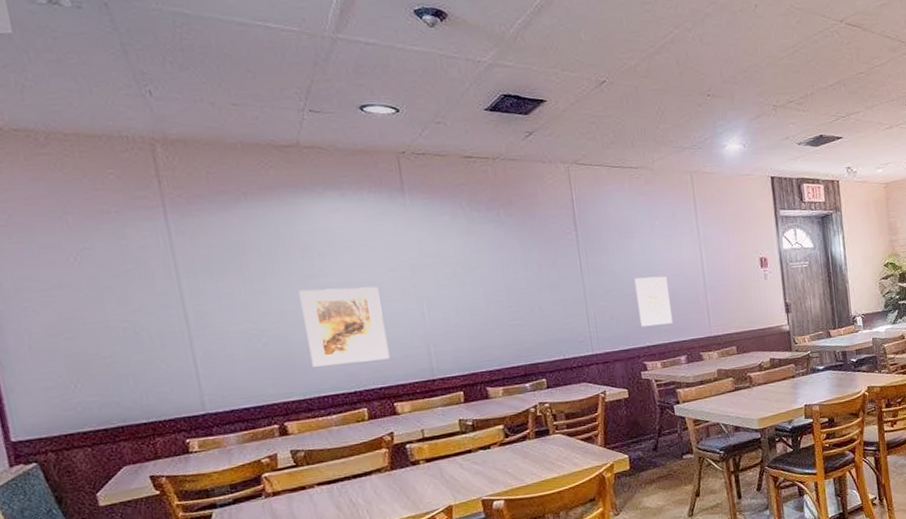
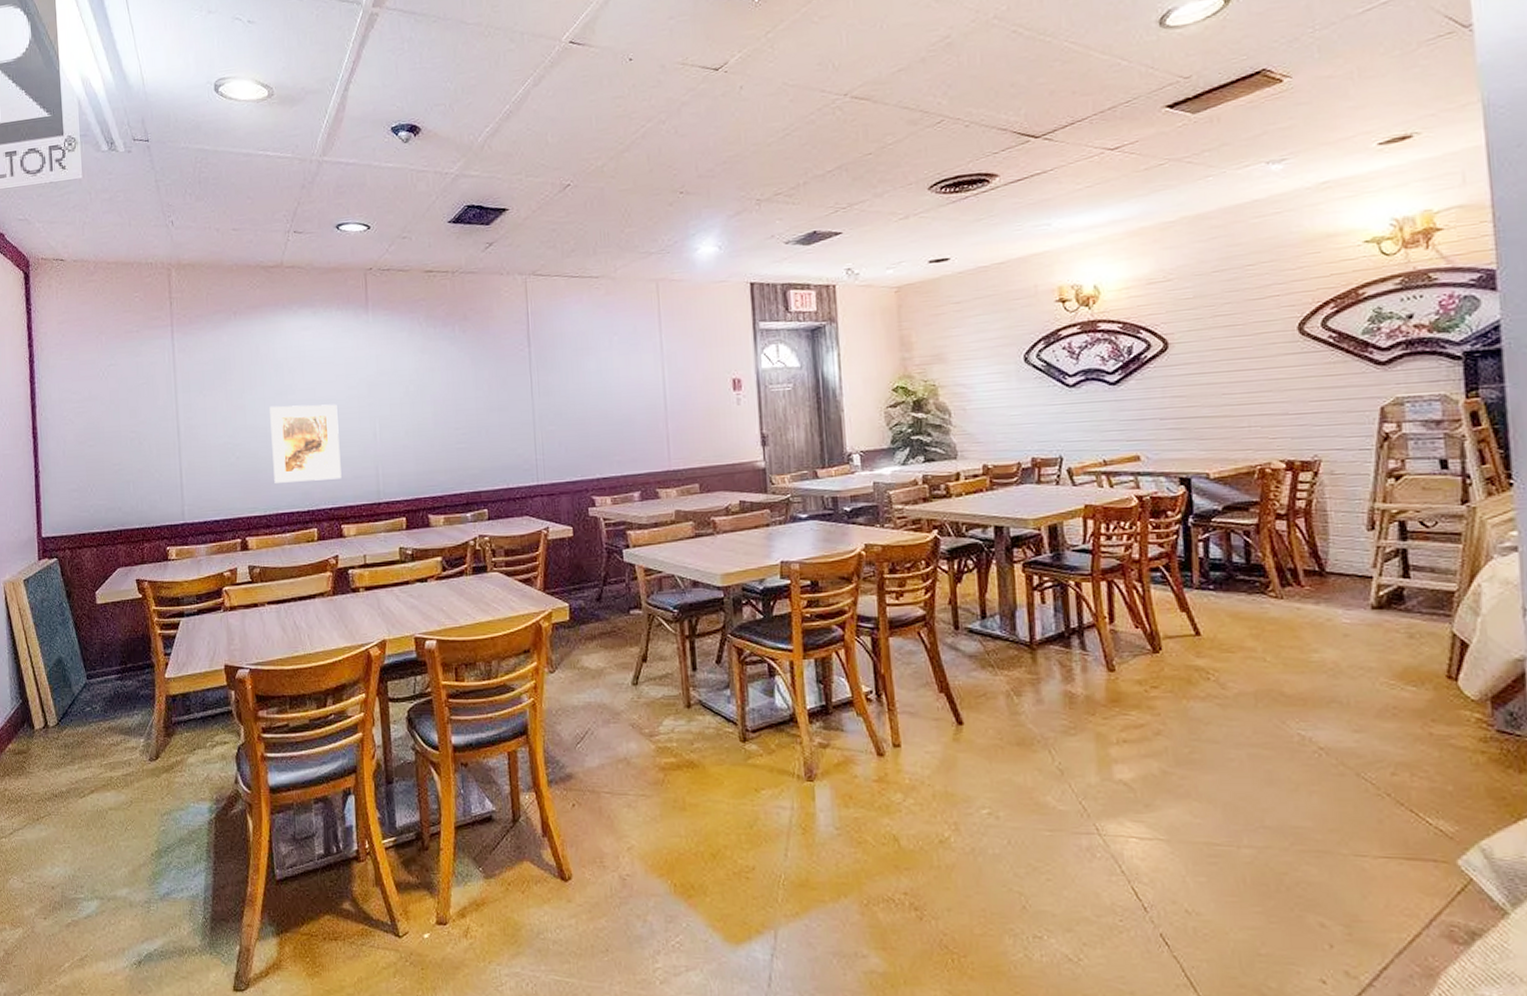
wall art: present [634,276,674,327] -> none [587,398,628,457]

